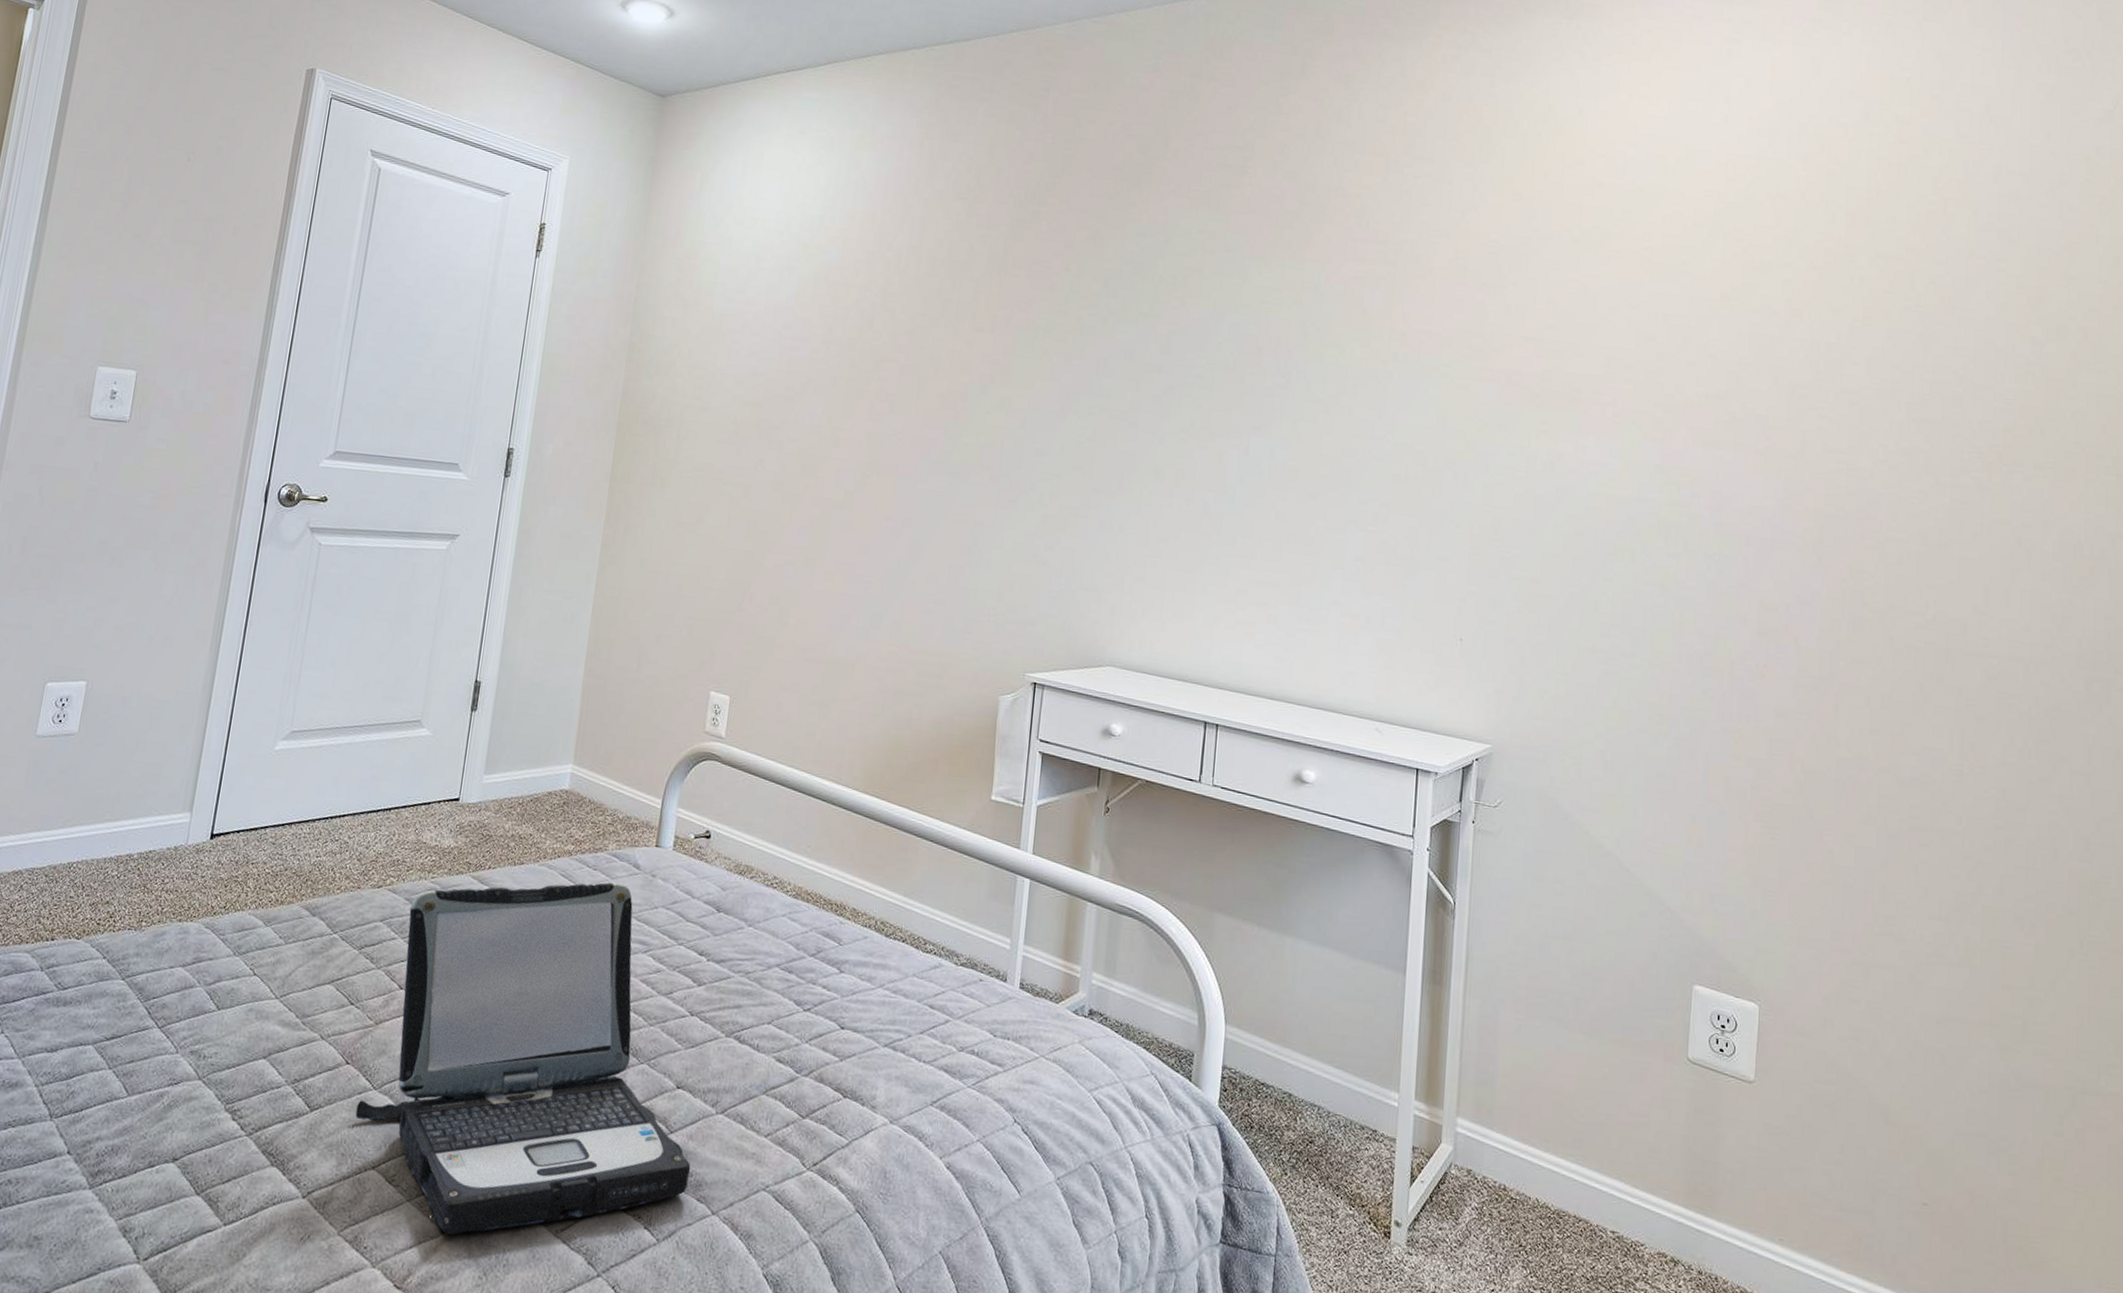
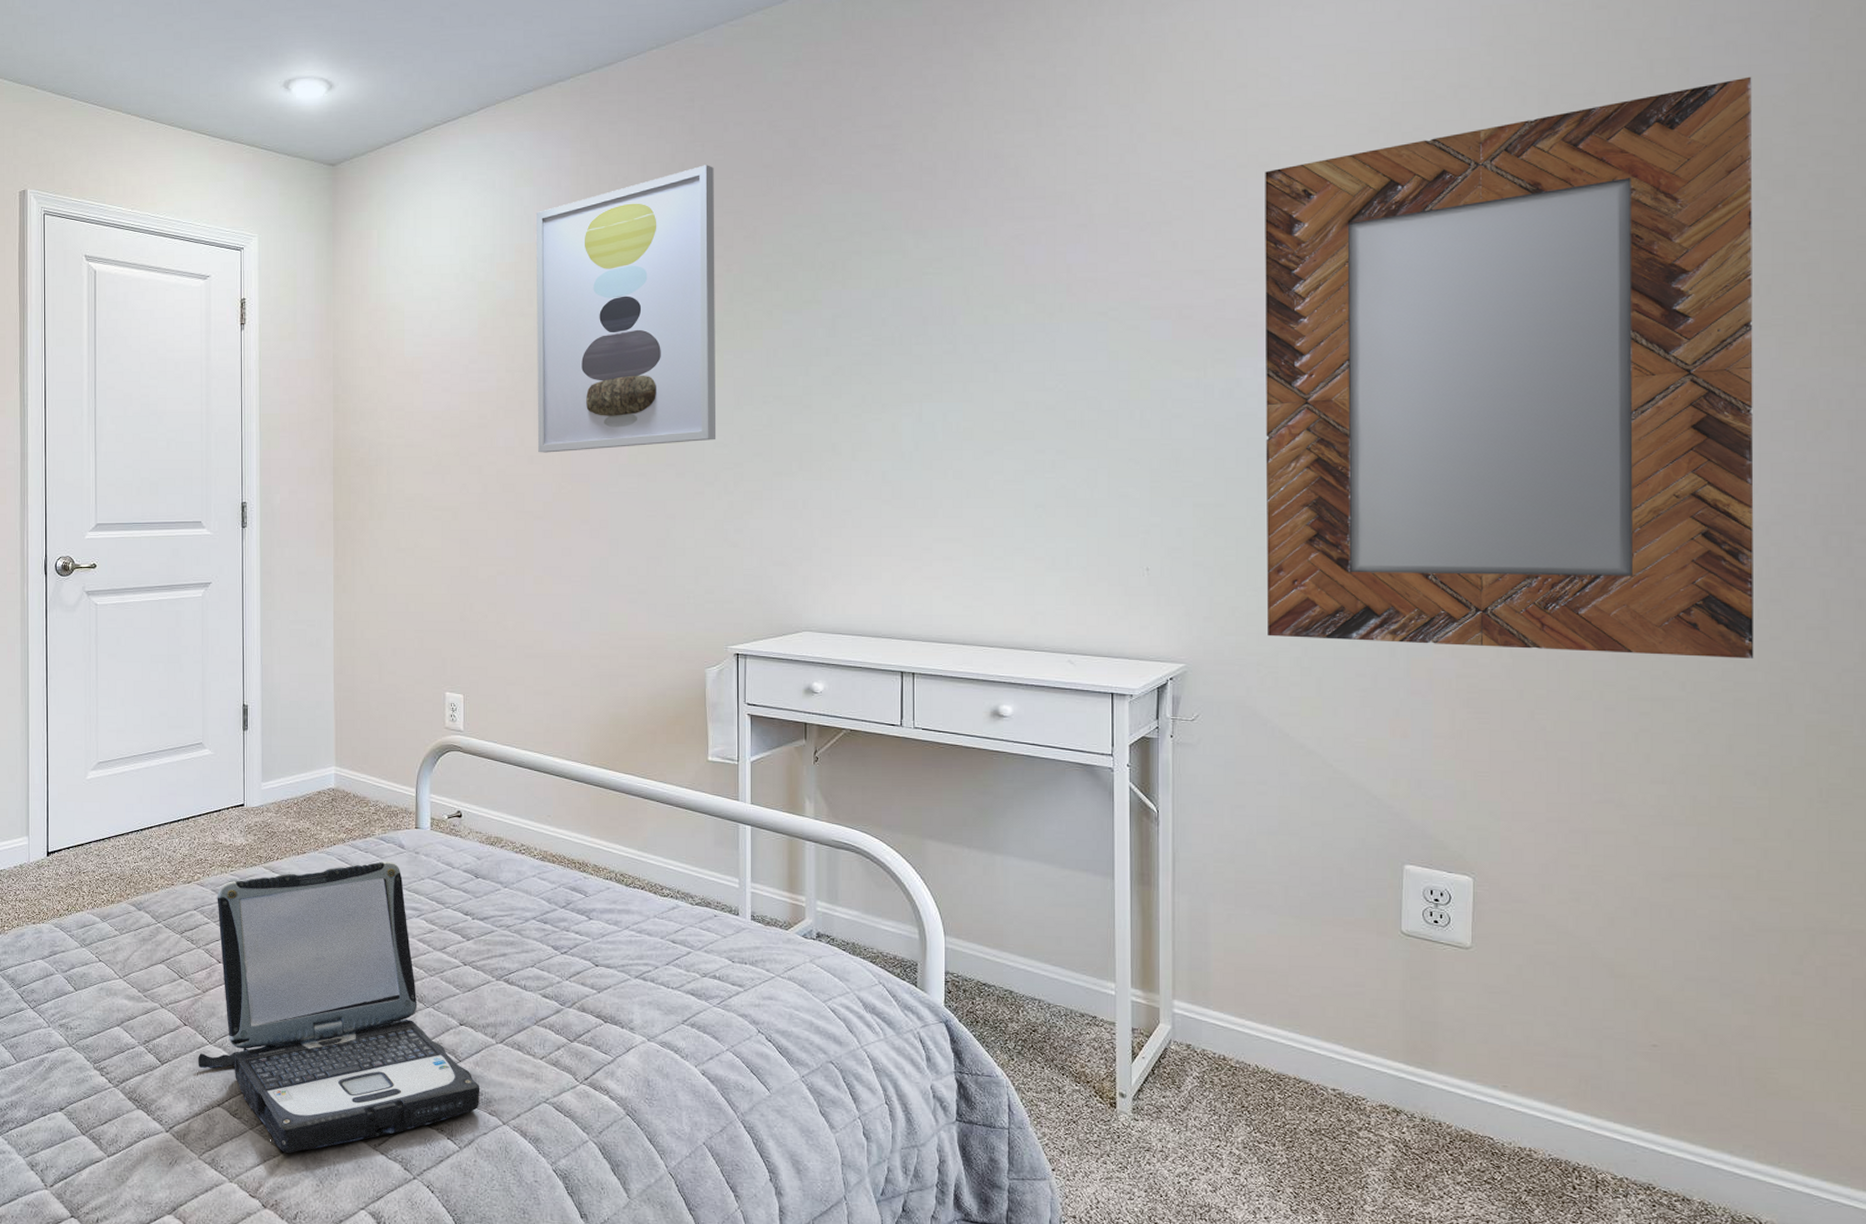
wall art: none [845,157,1063,447] -> present [535,165,717,453]
home mirror: none [1573,227,2031,799] -> present [1265,76,1754,659]

